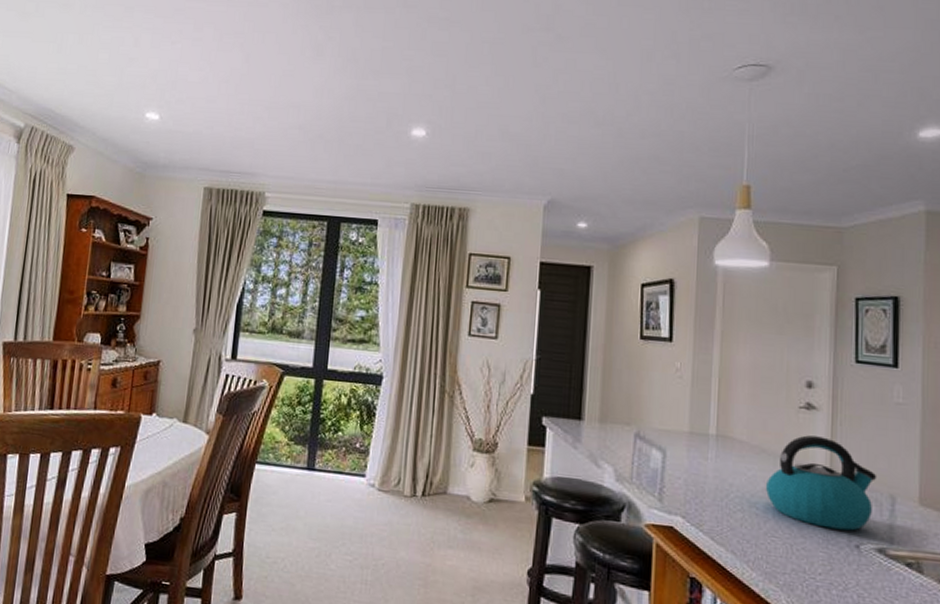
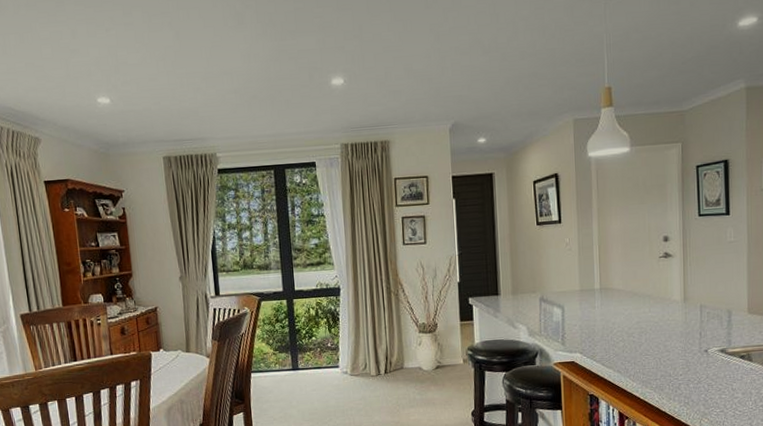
kettle: present [765,435,877,531] -> none [638,276,718,342]

